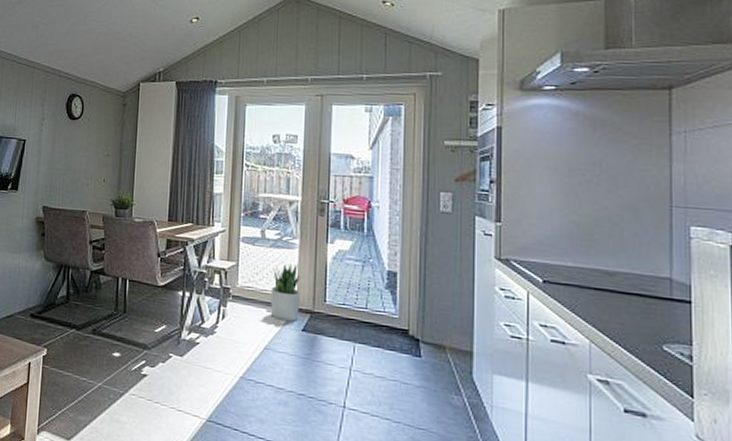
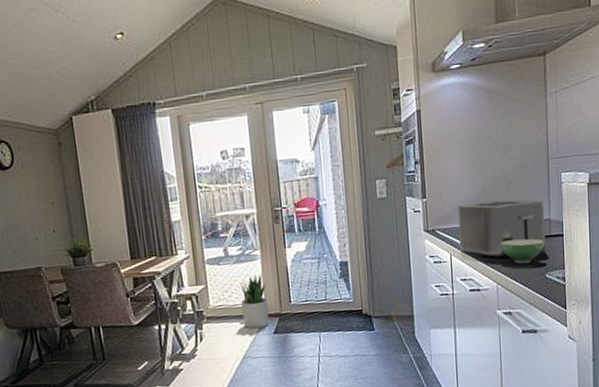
toaster: none [541,238,665,319] -> present [458,199,546,259]
bowl: none [596,291,663,327] -> present [499,238,545,264]

